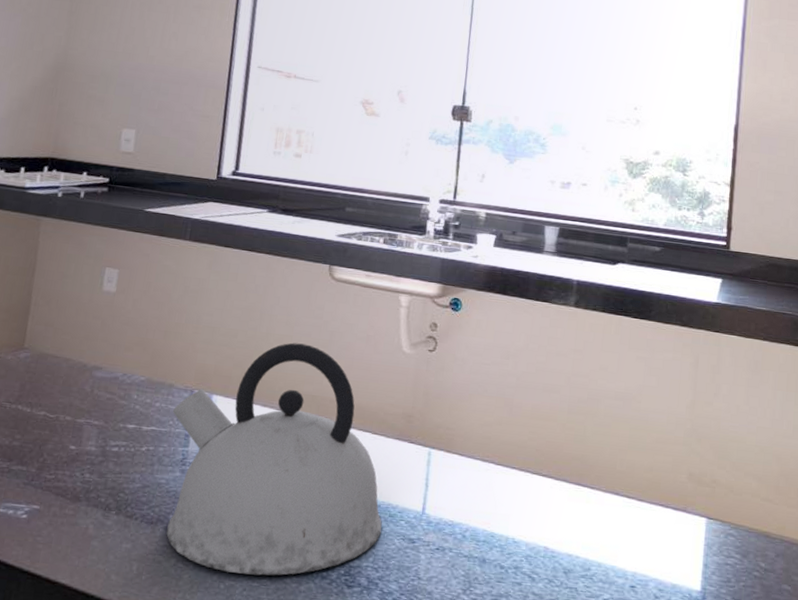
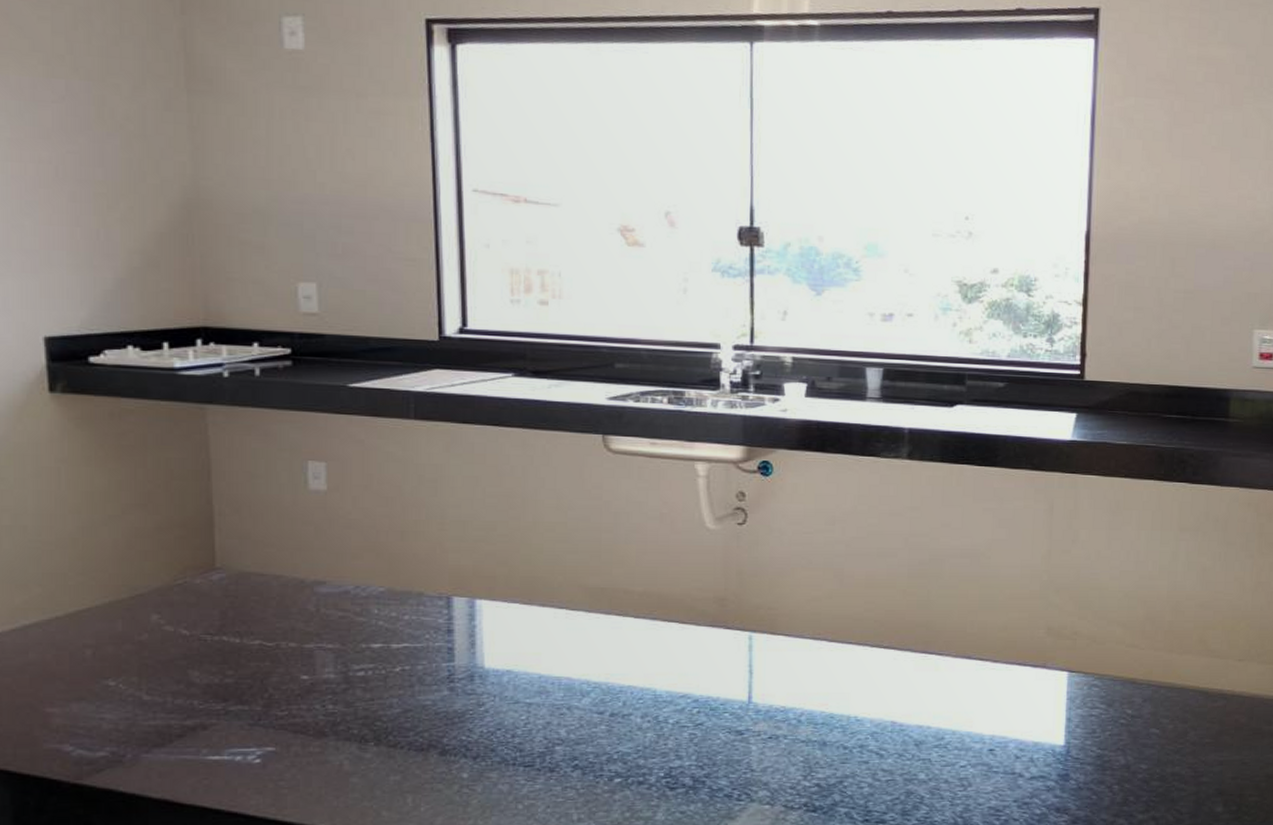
kettle: present [166,342,382,576] -> none [427,530,704,791]

